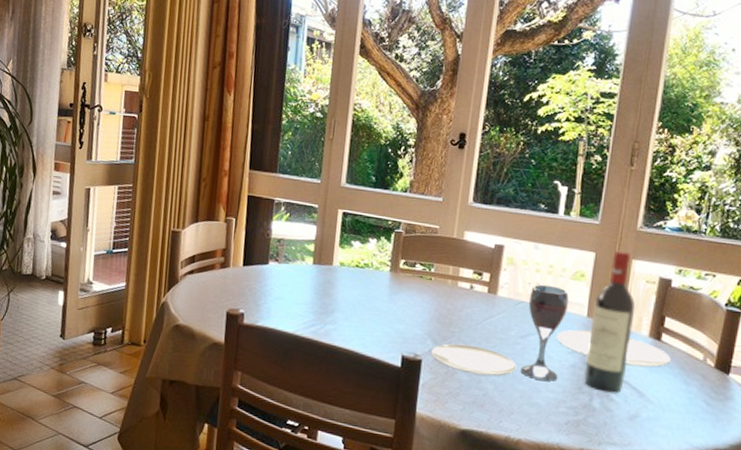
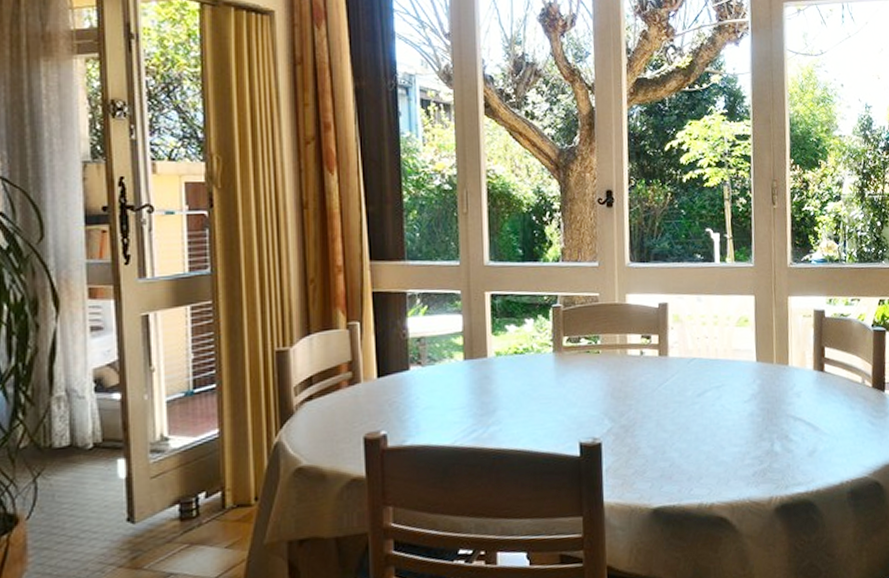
plate: present [431,343,517,377] -> none [610,415,698,446]
cup: present [520,284,569,381] -> none [699,336,739,437]
plate: present [556,329,671,368] -> none [731,374,835,403]
wine bottle: present [584,250,636,393] -> none [760,289,799,434]

